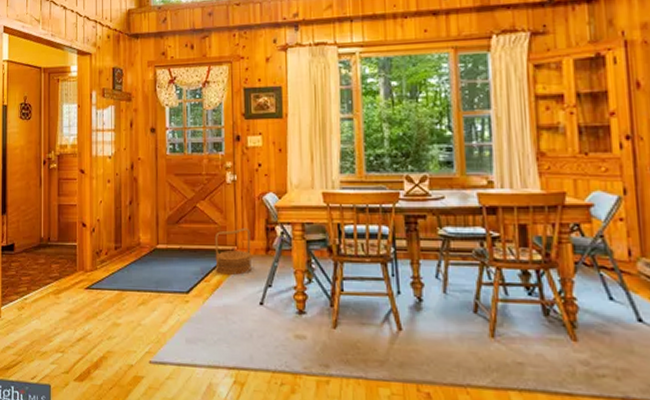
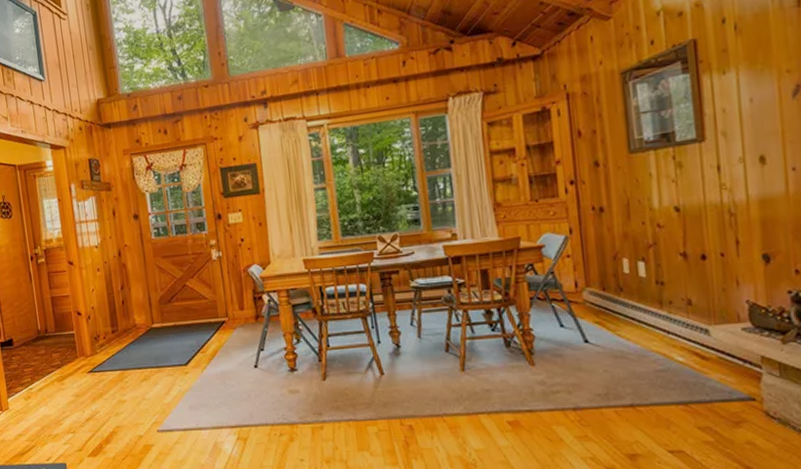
basket: present [214,227,252,275] -> none [206,299,244,344]

